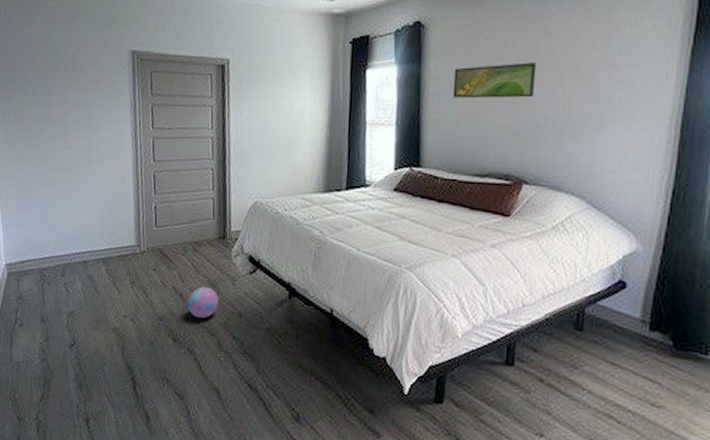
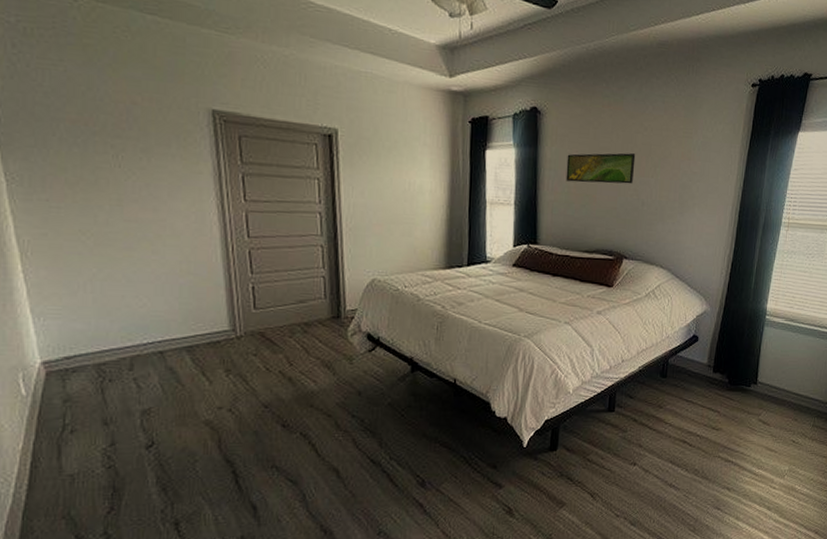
decorative ball: present [187,286,219,318] -> none [298,368,335,400]

